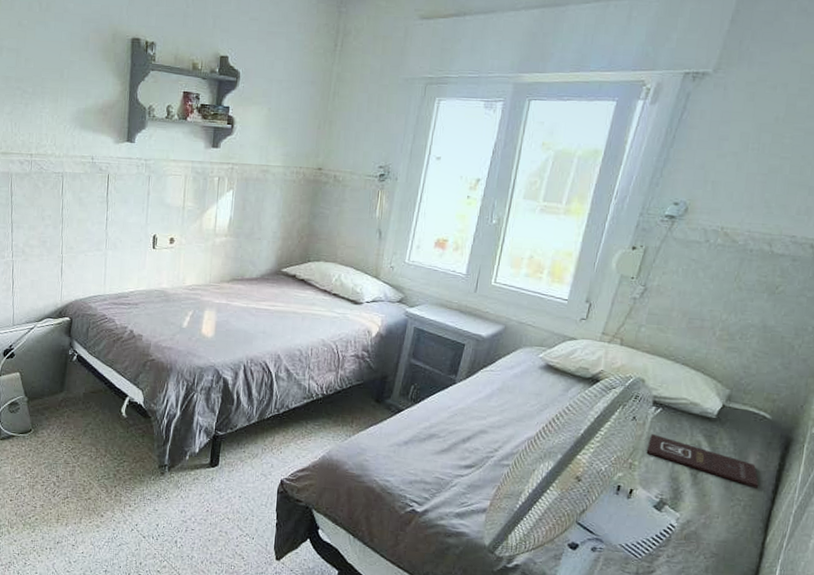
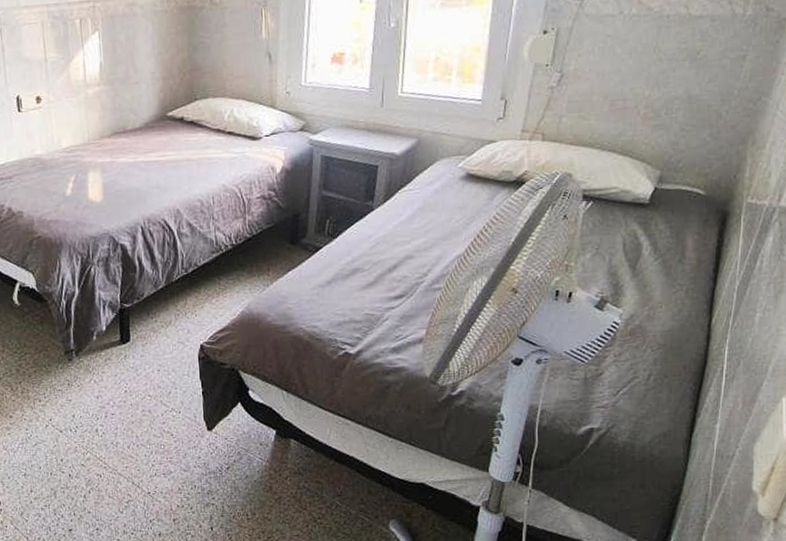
book: present [646,433,759,488] -> none [581,230,699,270]

